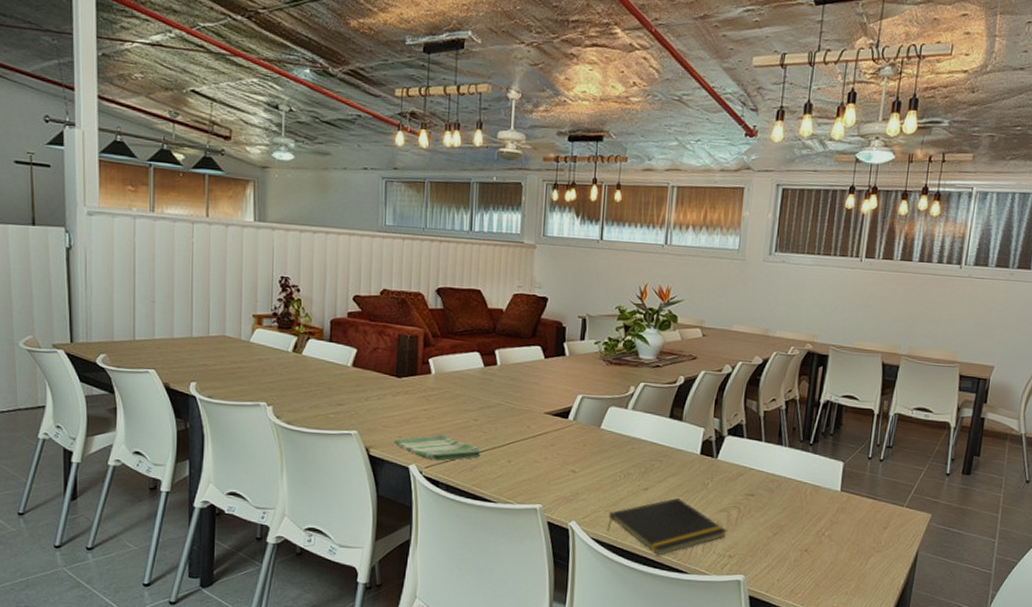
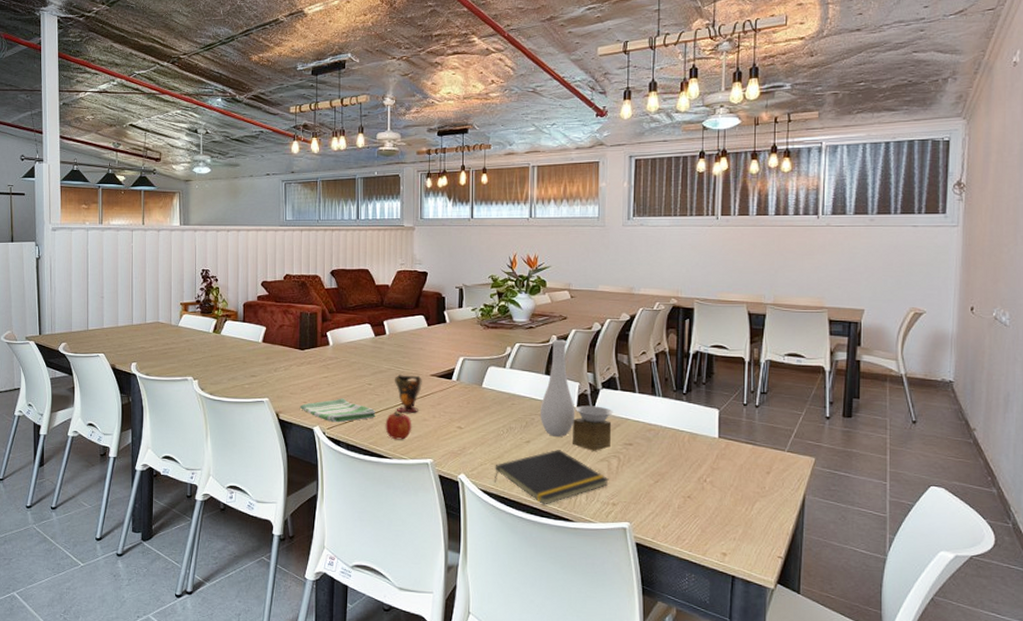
fruit: none [491,451,521,483] -> present [385,411,412,440]
cup: none [503,410,536,454] -> present [394,373,423,413]
vase: none [661,380,737,501] -> present [541,339,613,451]

